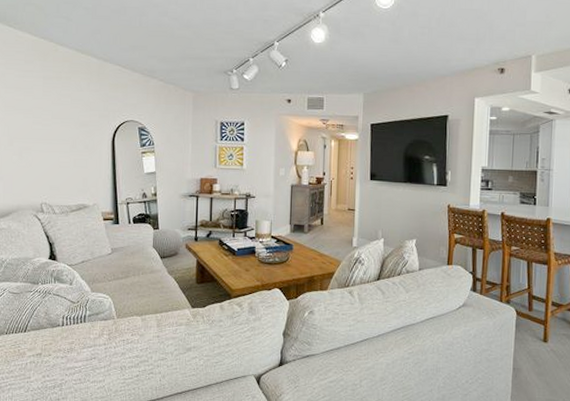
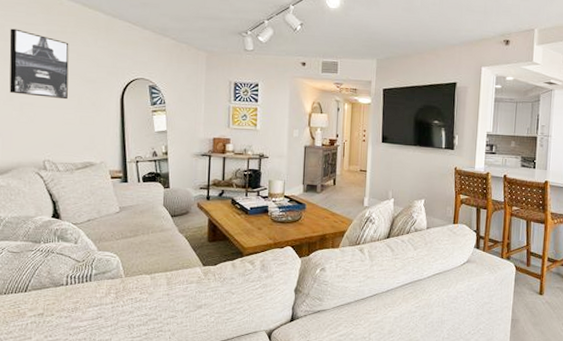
wall art: none [9,76,64,144] -> present [9,28,69,100]

